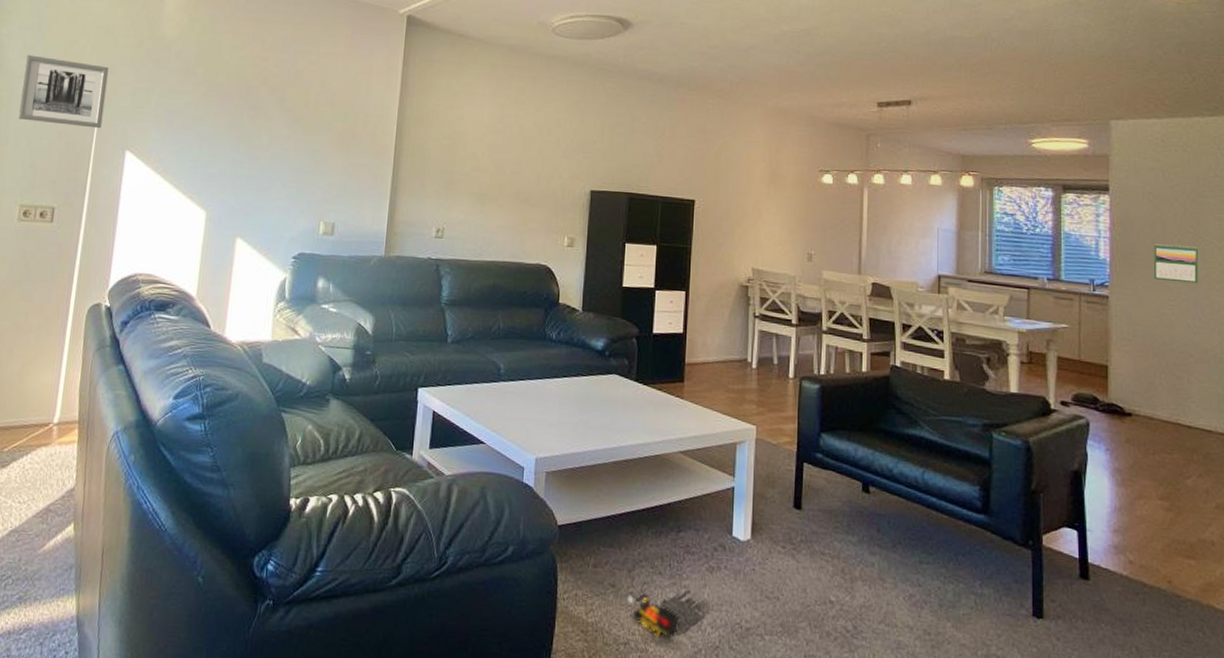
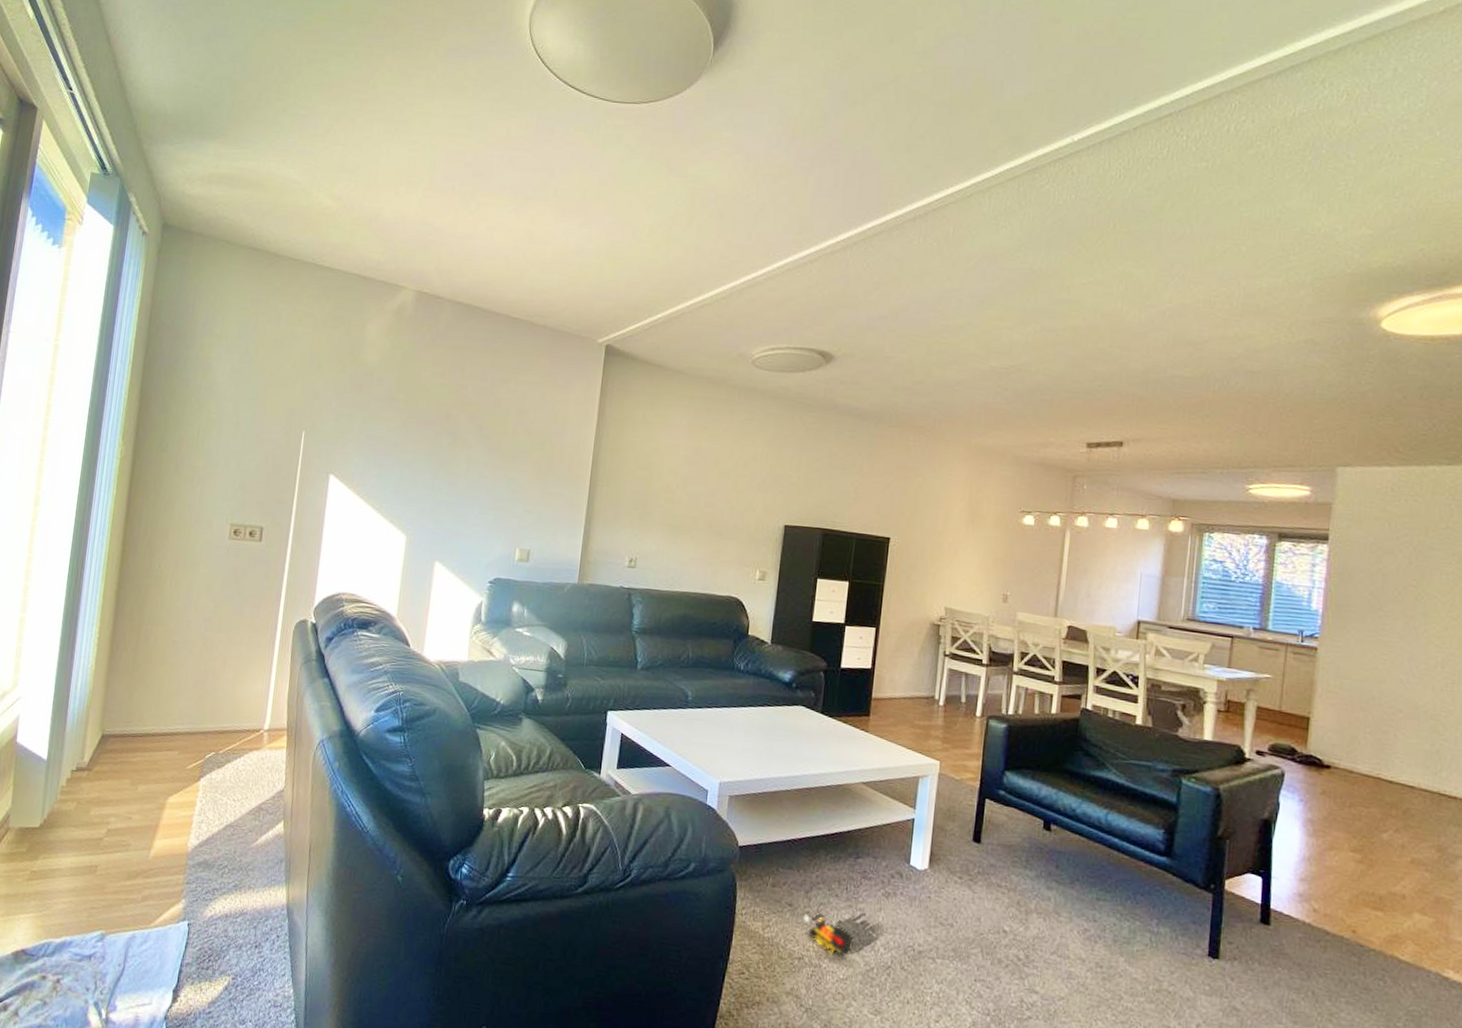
wall art: present [17,54,109,129] -> none [227,378,313,452]
calendar: present [1153,244,1199,284] -> none [1368,596,1420,639]

